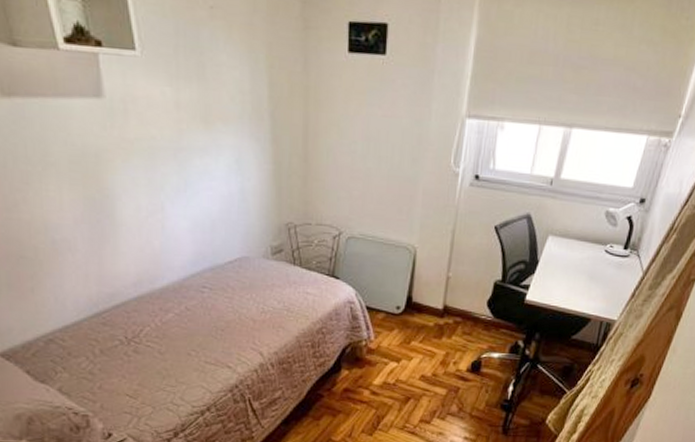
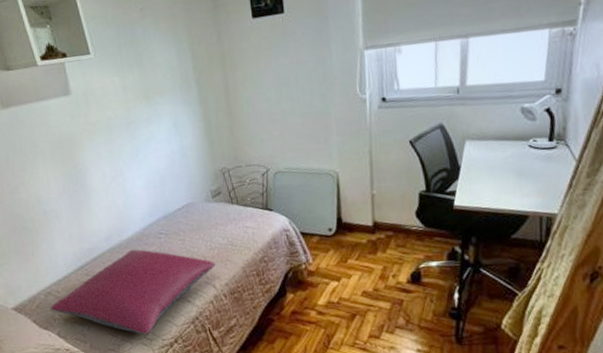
pillow: none [50,302,266,400] -> present [50,249,216,335]

